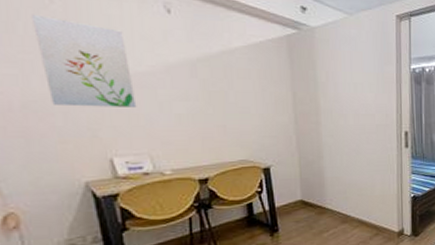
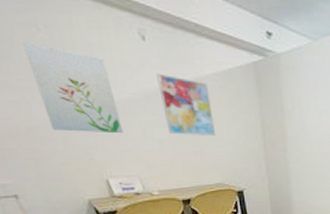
wall art: none [180,45,241,109] -> present [157,73,215,136]

